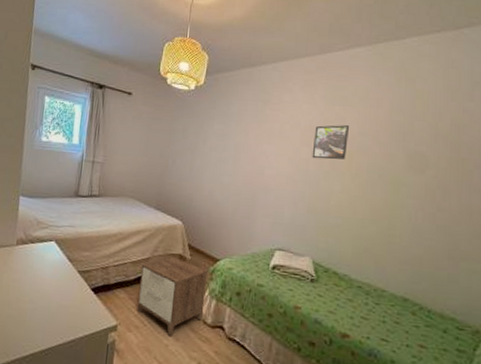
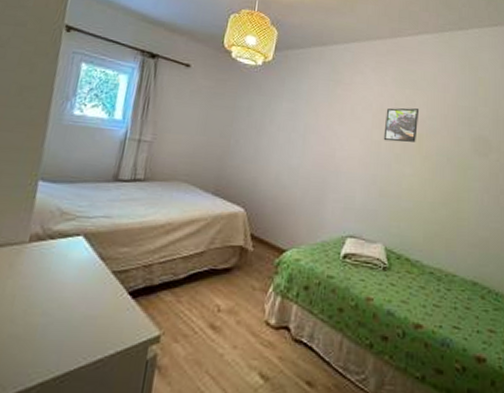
nightstand: present [137,256,207,336] -> none [186,248,272,343]

